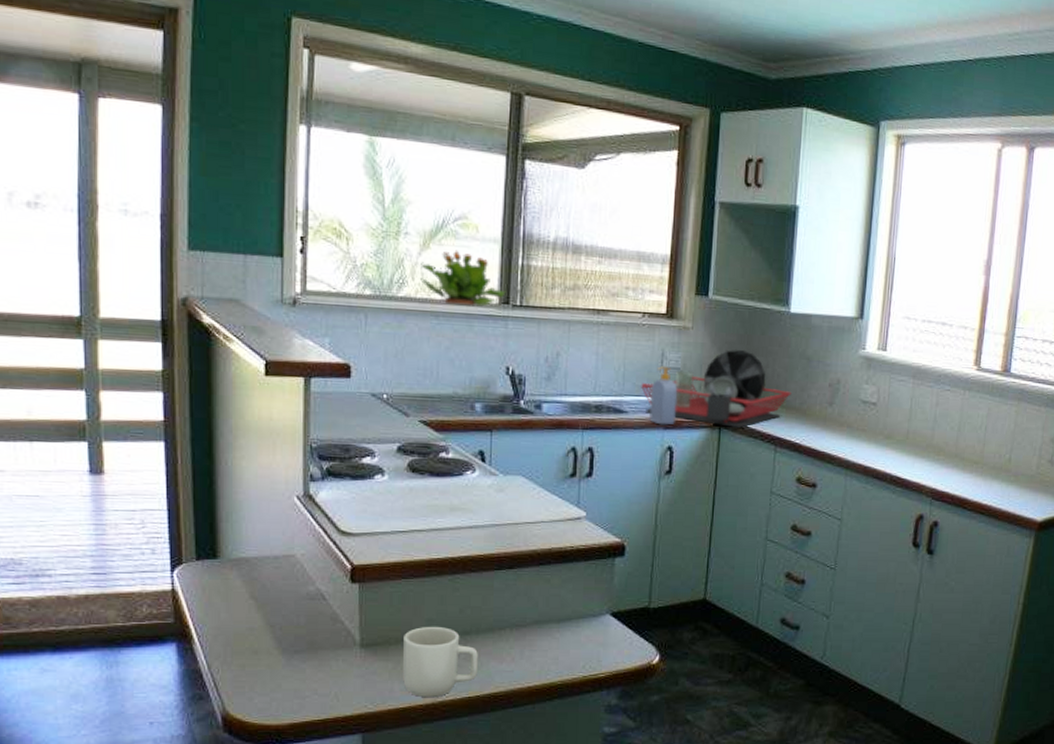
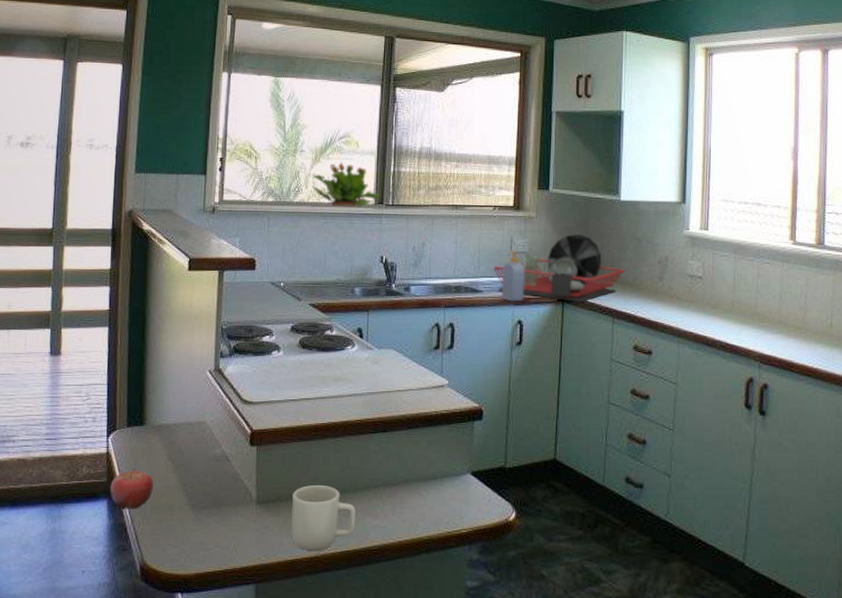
fruit: none [179,608,233,654] -> present [110,468,154,509]

